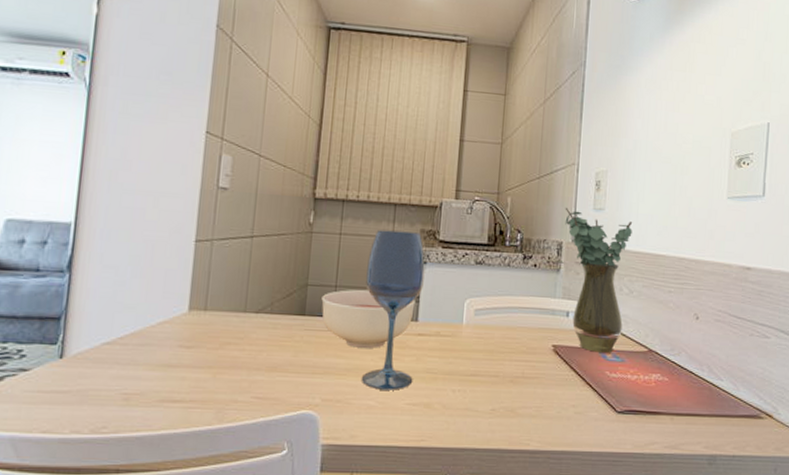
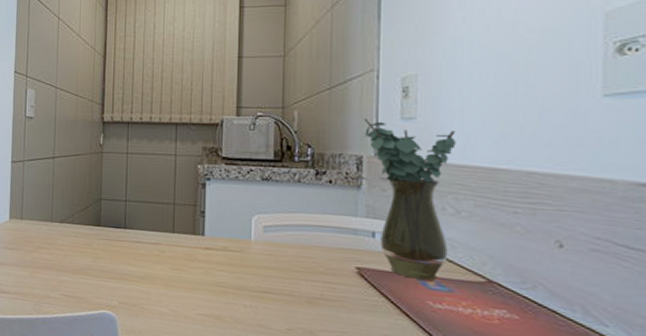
bowl: present [321,289,415,349] -> none [114,204,201,260]
wineglass: present [361,230,425,390] -> none [153,148,209,300]

